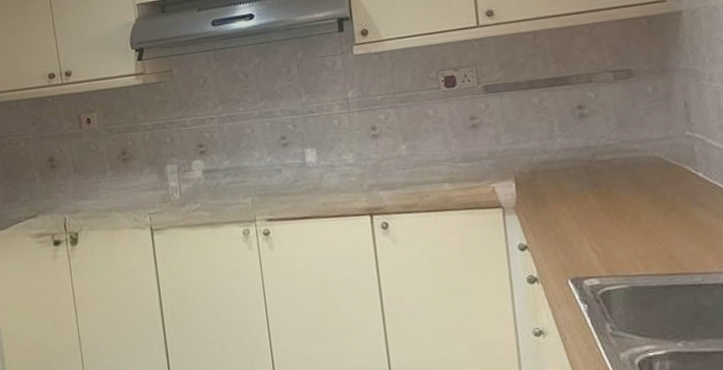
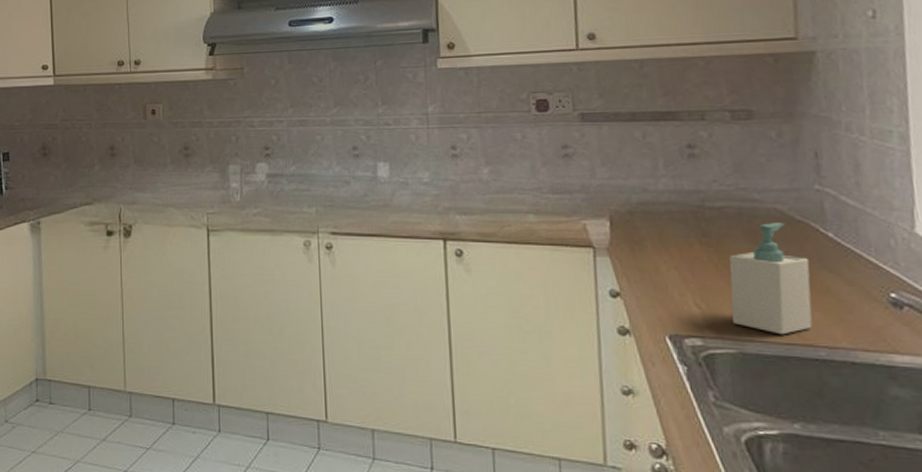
soap bottle: none [618,168,689,267] -> present [729,223,813,335]

